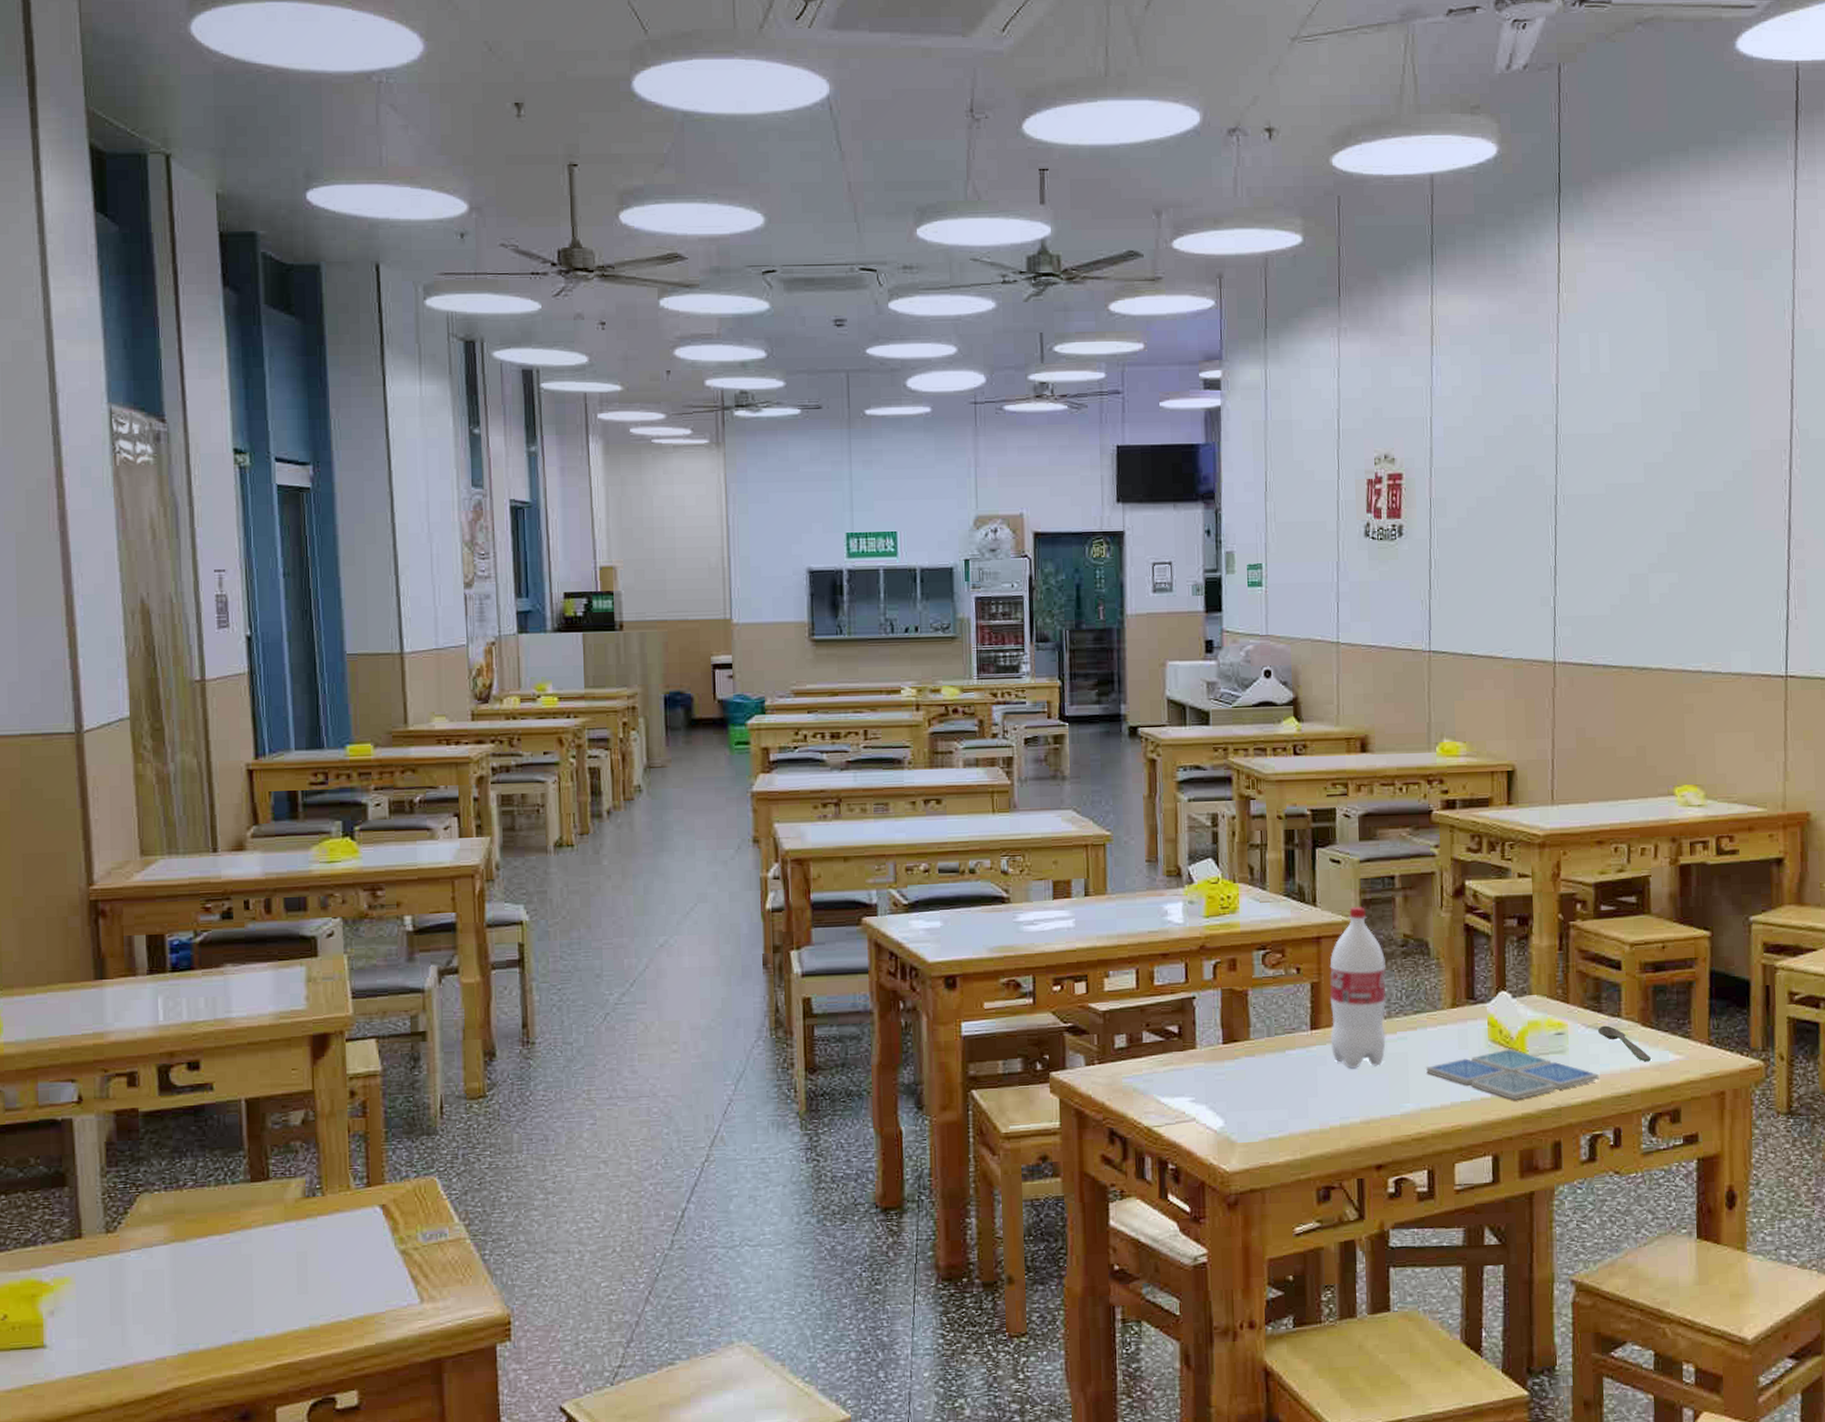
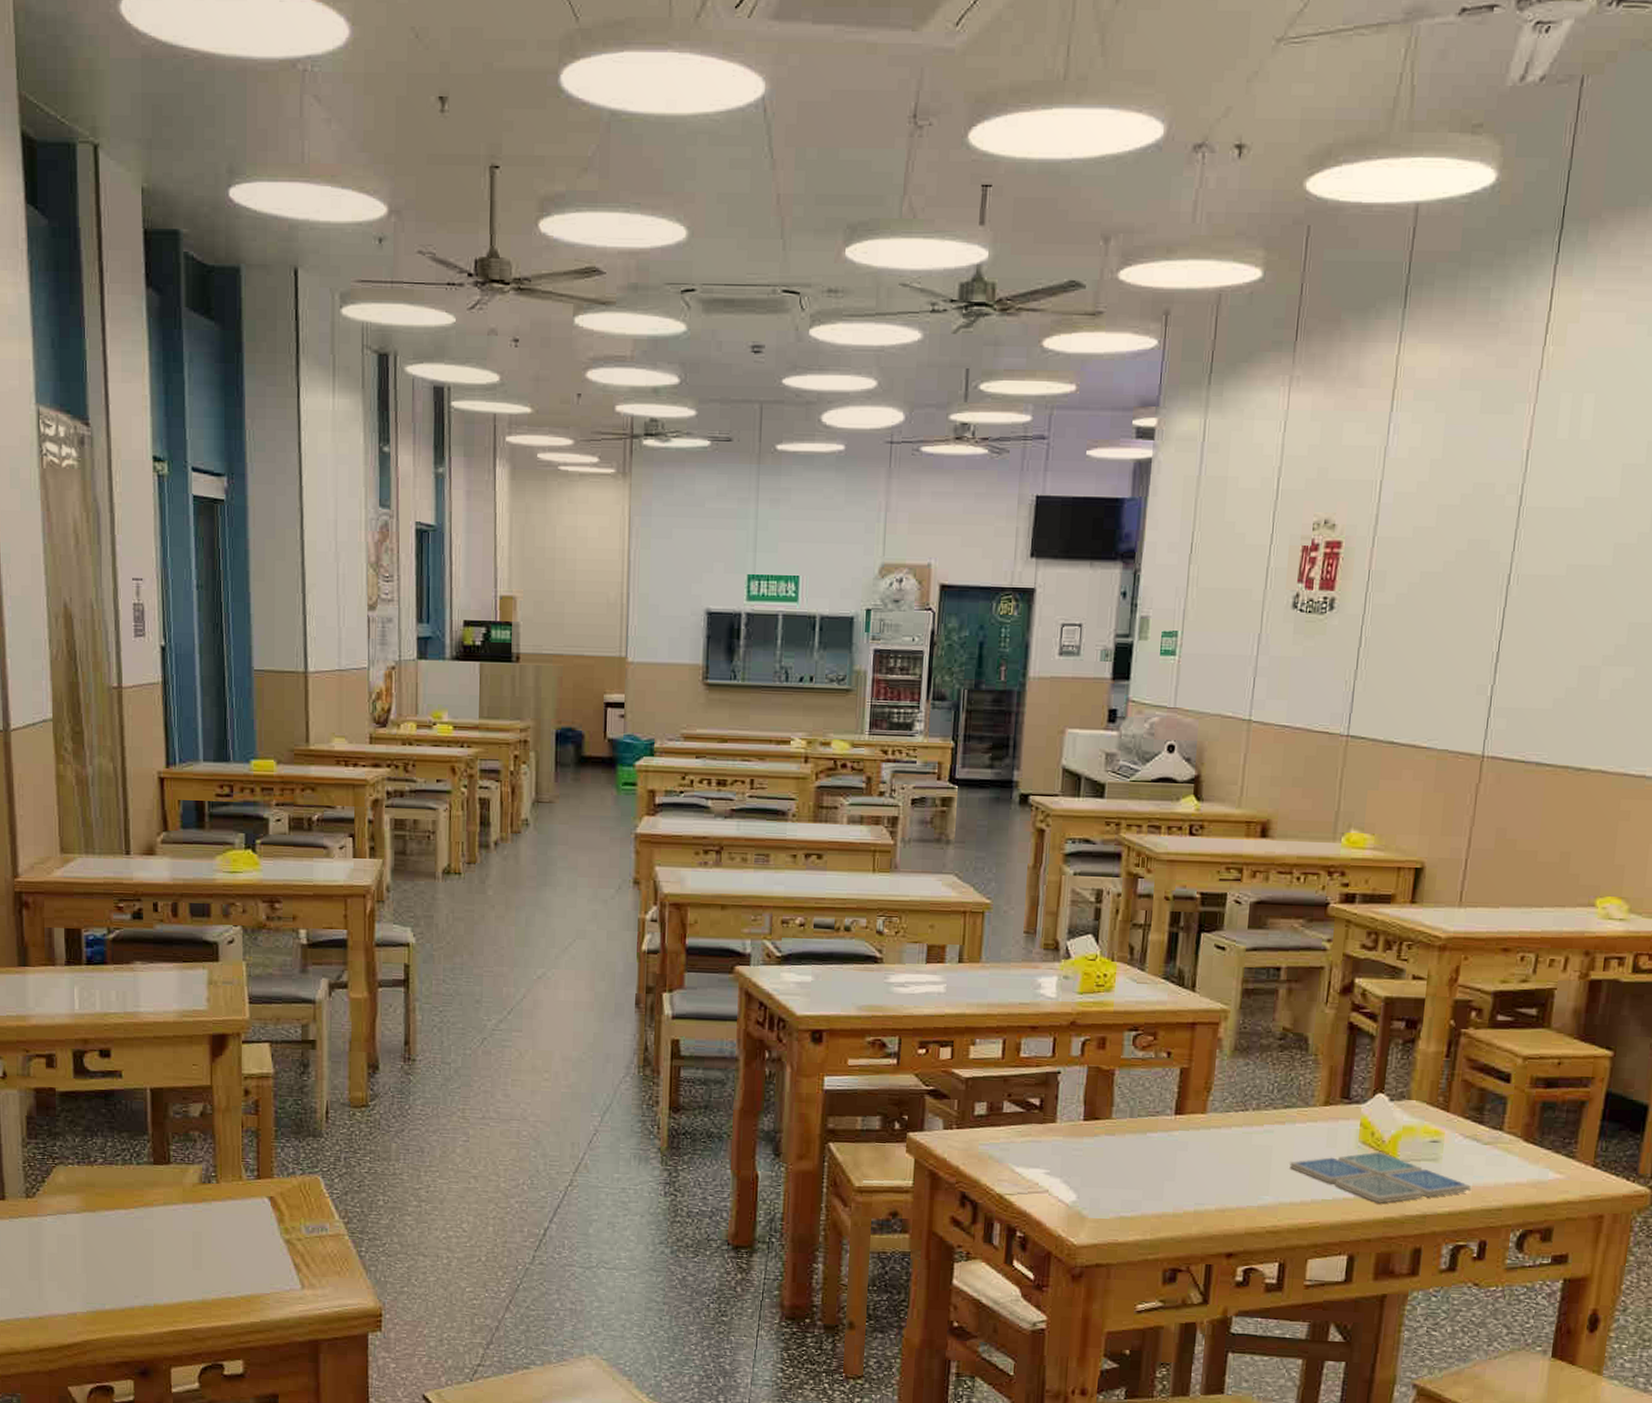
bottle: present [1329,907,1387,1069] -> none [1193,995,1261,1157]
spoon: present [1598,1025,1651,1062] -> none [1476,1137,1529,1178]

